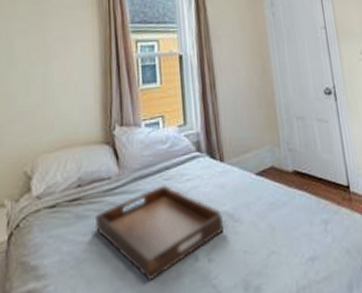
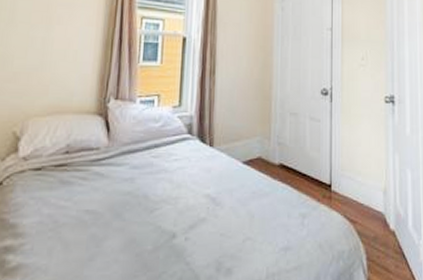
serving tray: present [95,185,223,280] -> none [77,162,206,250]

